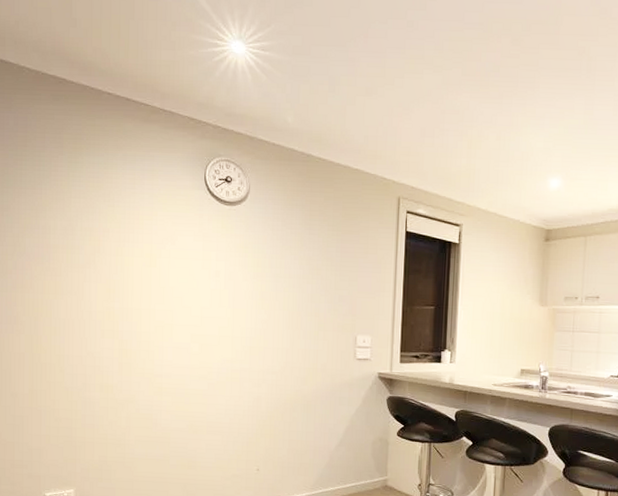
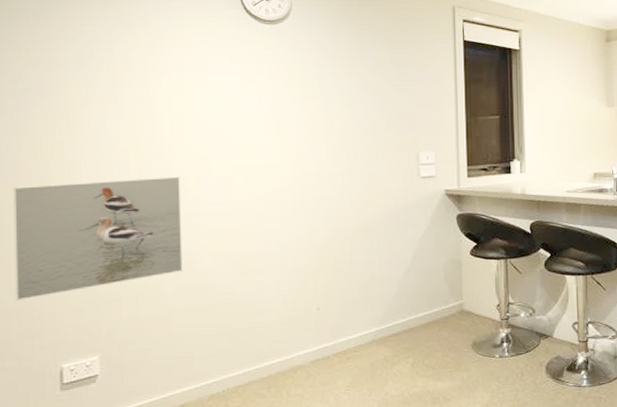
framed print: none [10,337,147,435] -> present [13,176,183,301]

